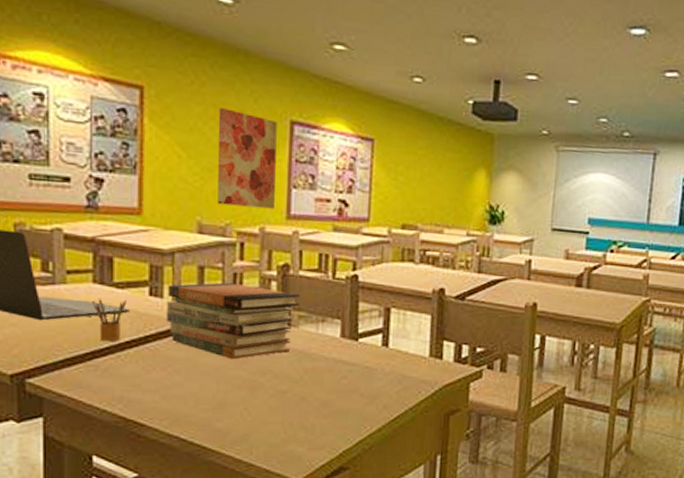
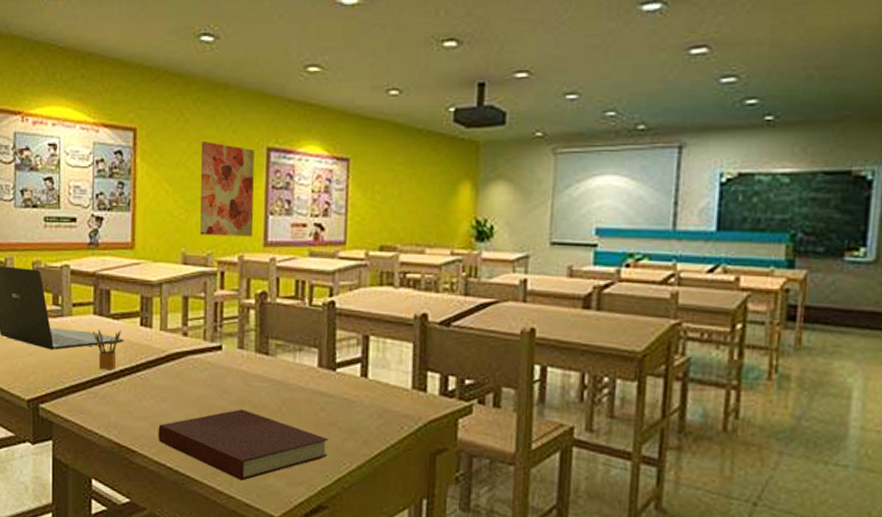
book stack: present [165,282,301,360] -> none [154,312,278,389]
notebook: none [170,379,350,448] -> present [158,409,329,481]

